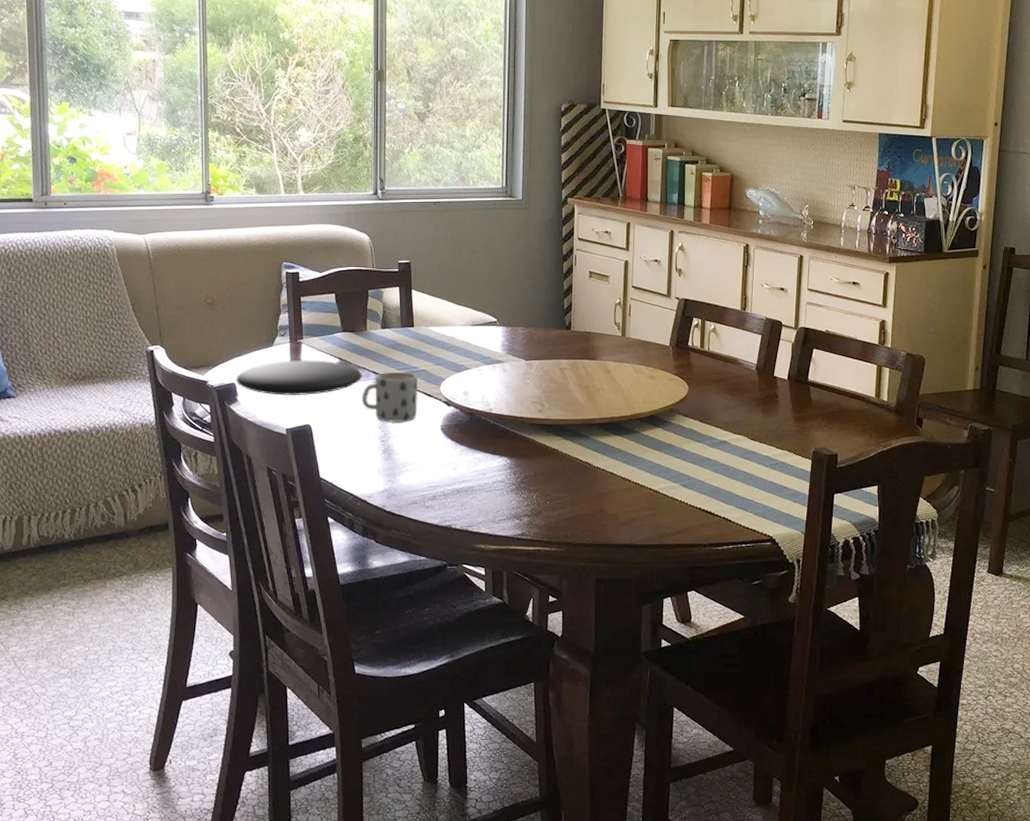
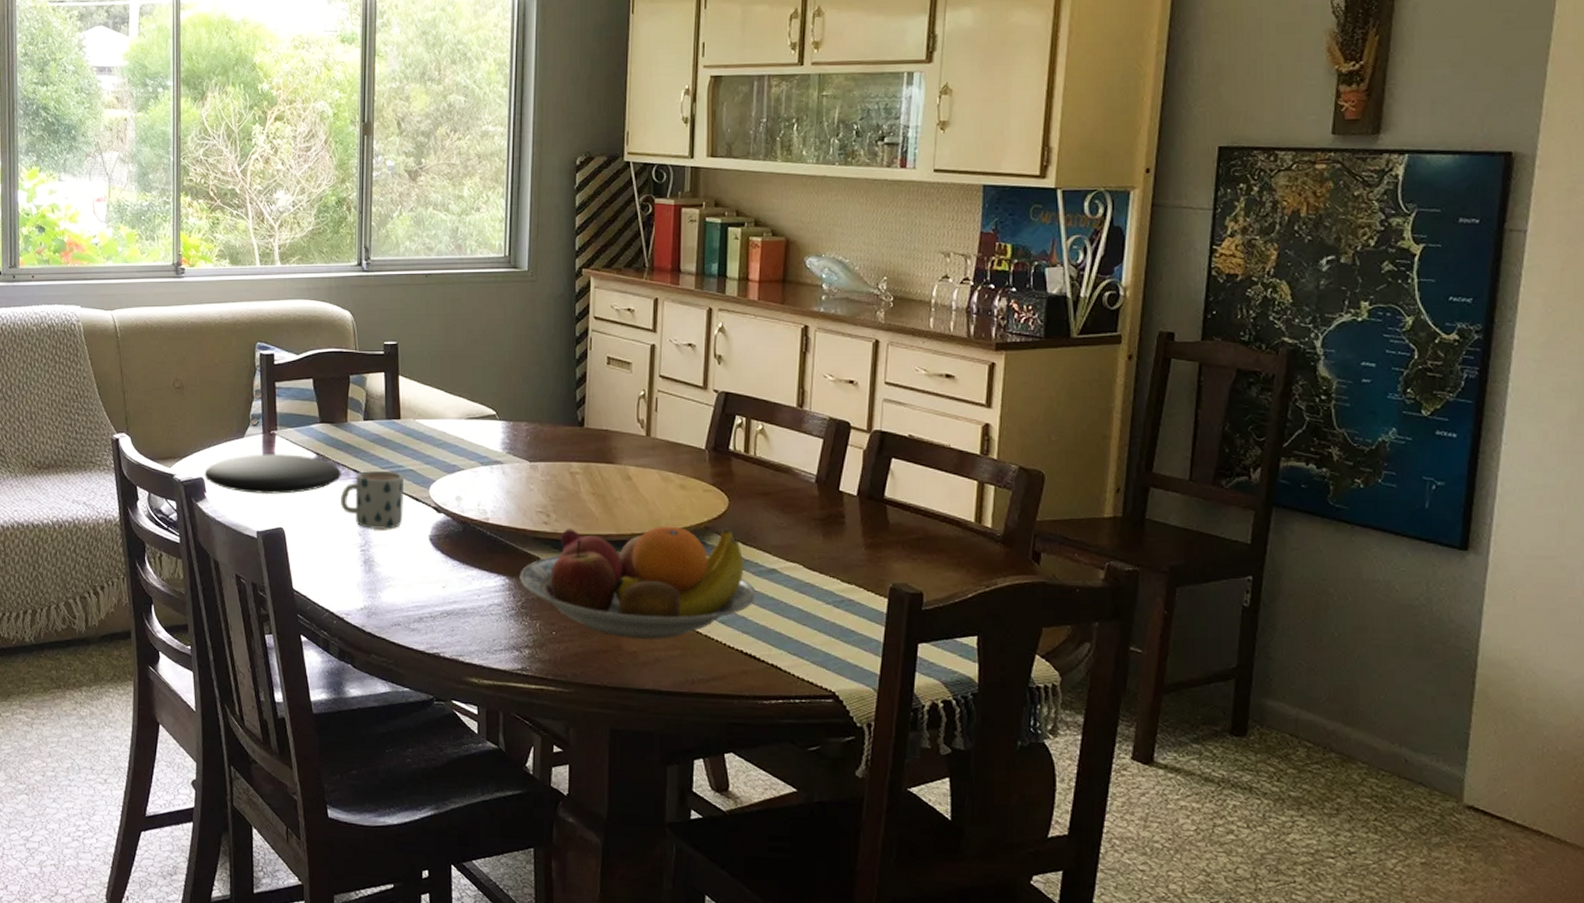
fruit bowl: none [519,409,711,504] -> present [519,526,756,640]

